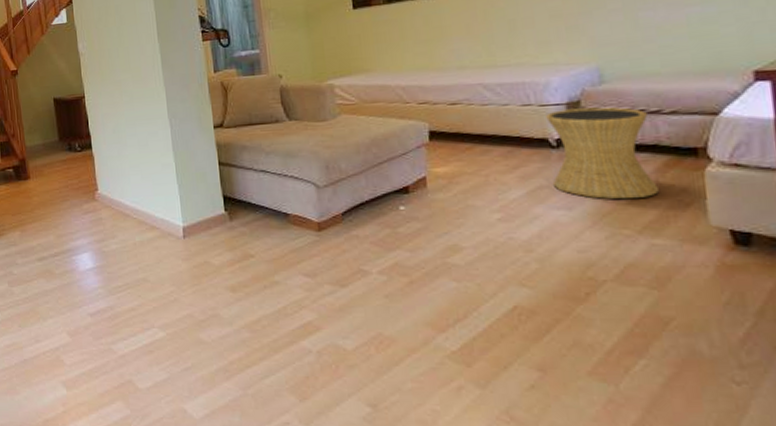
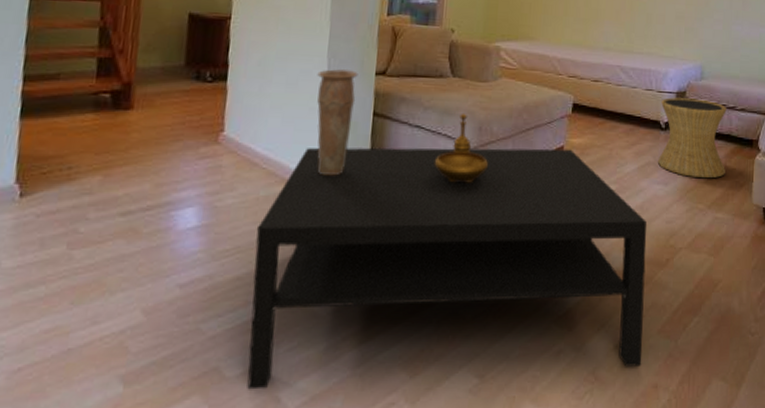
coffee table: none [140,179,571,410] -> present [247,147,647,390]
vase: none [162,127,202,221] -> present [317,69,358,176]
decorative bowl: none [286,153,342,222] -> present [435,112,488,183]

